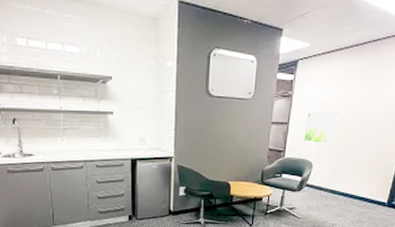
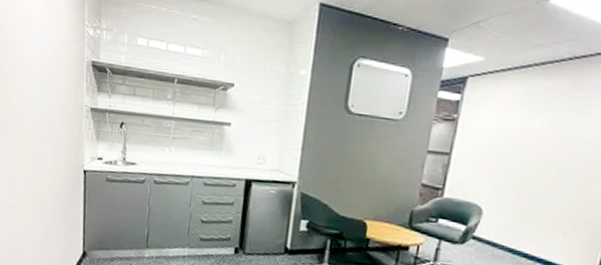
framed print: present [302,111,340,145] -> none [469,141,525,188]

